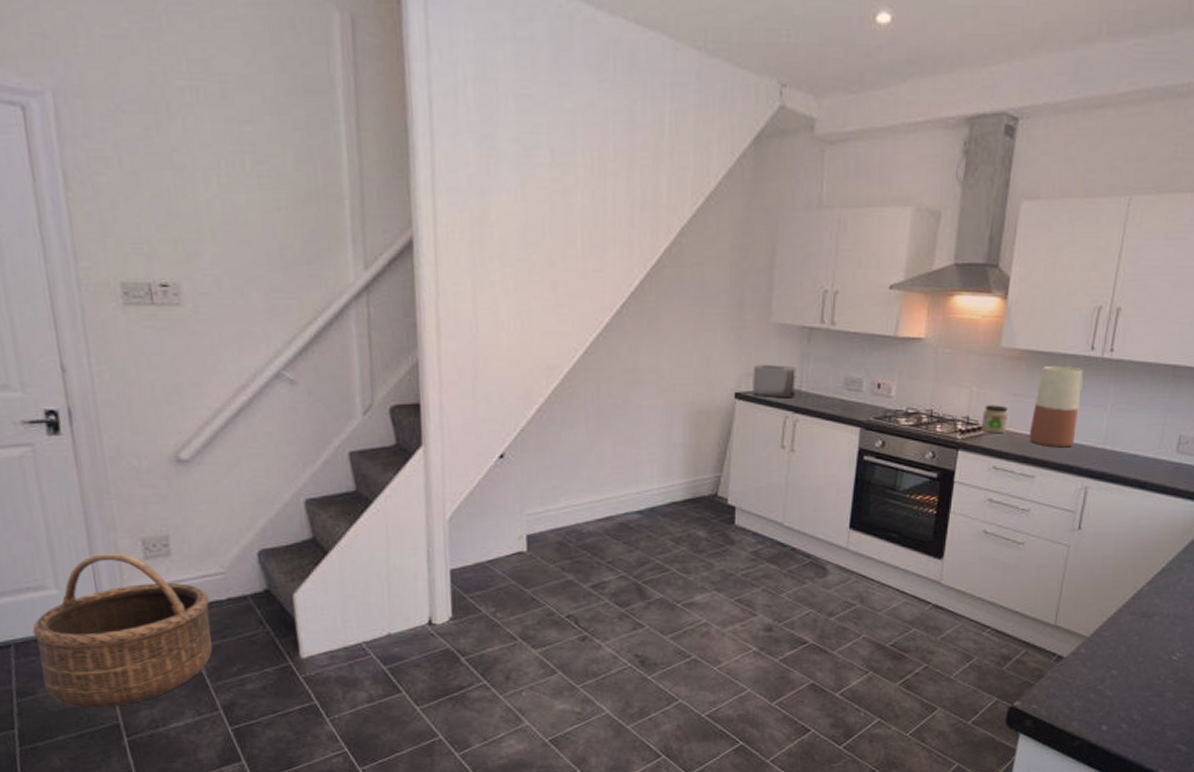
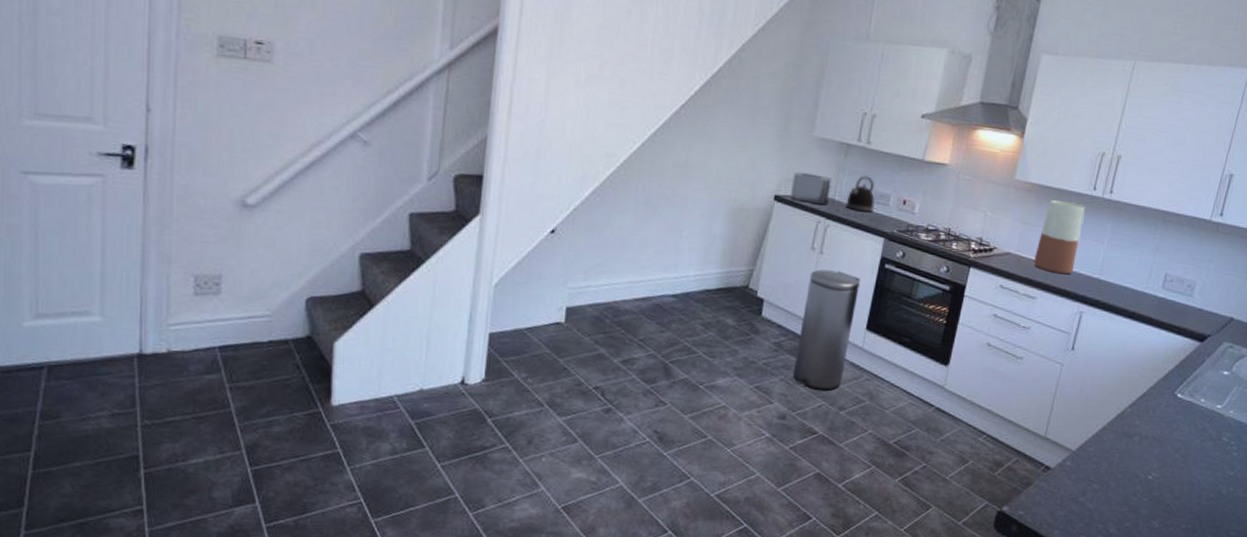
basket: present [32,552,213,709] -> none [69,285,250,438]
pedal bin: none [775,468,838,598] -> present [793,269,860,392]
kettle: none [814,361,845,403] -> present [845,175,875,214]
jar: present [981,405,1009,434] -> none [992,229,1018,257]

